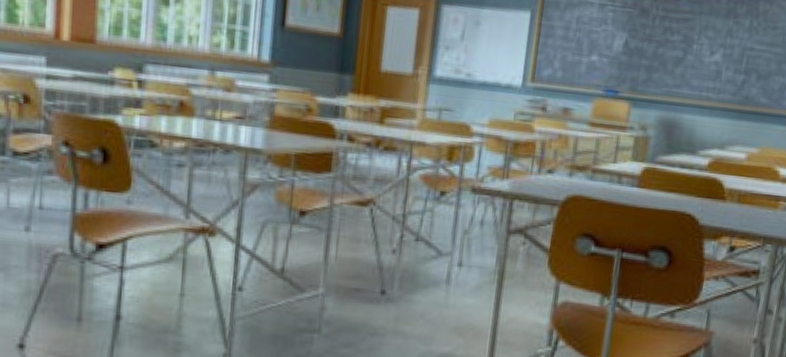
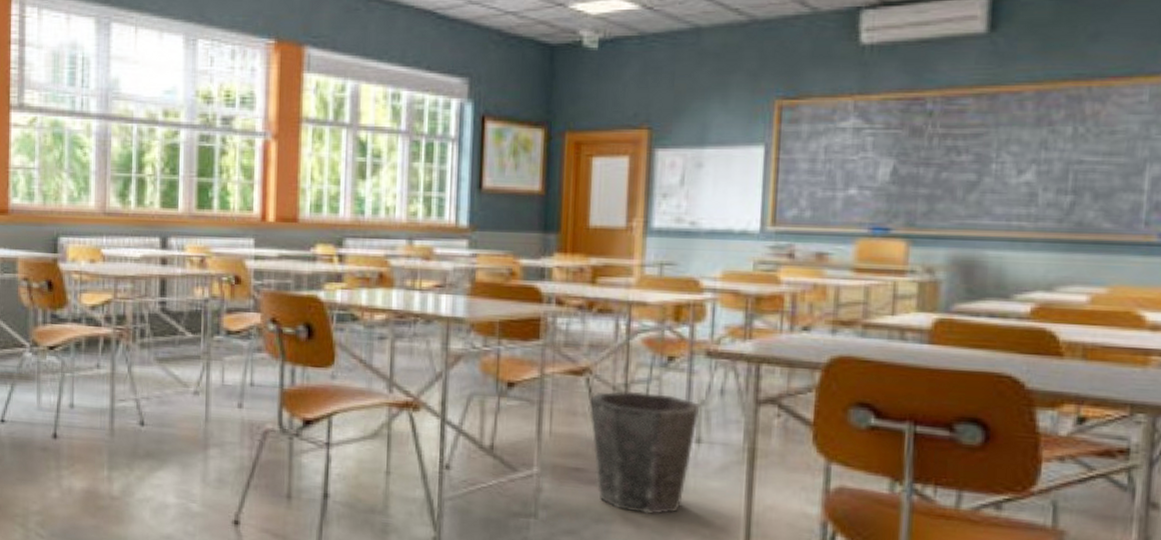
waste bin: none [372,220,464,327] -> present [590,390,700,514]

